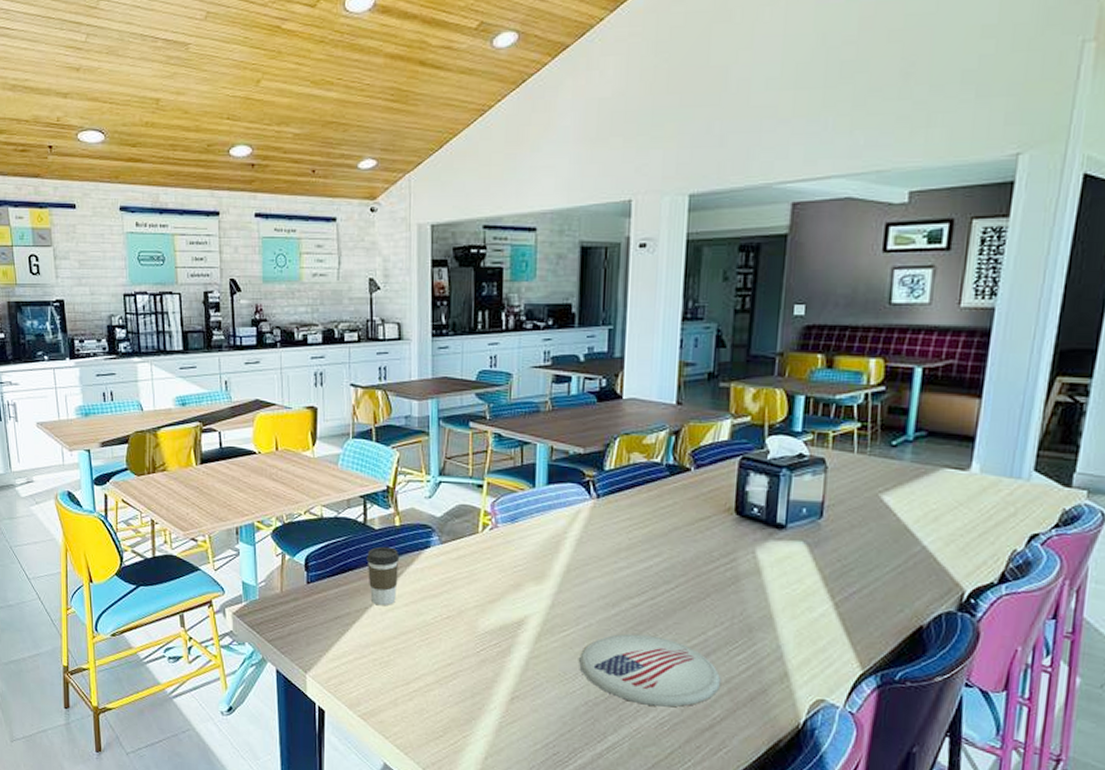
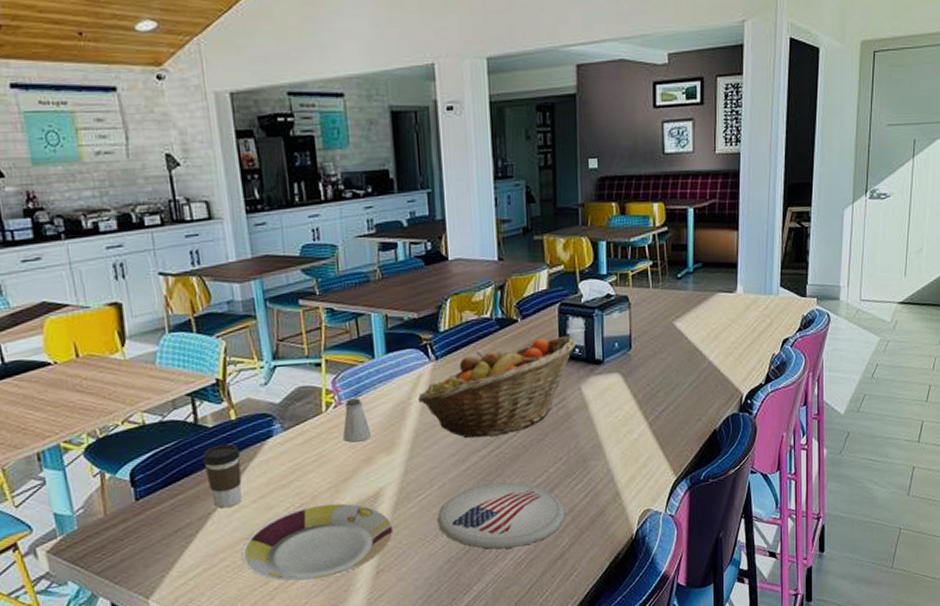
plate: none [389,620,533,693] -> present [241,503,393,582]
saltshaker: none [494,523,523,567] -> present [342,398,372,443]
fruit basket: none [574,490,756,587] -> present [418,336,576,438]

